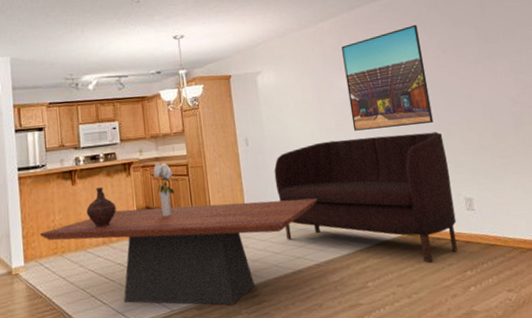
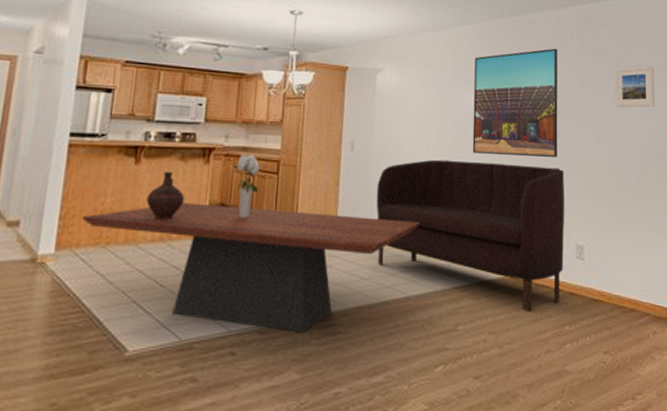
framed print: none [475,24,520,67] -> present [615,66,655,108]

